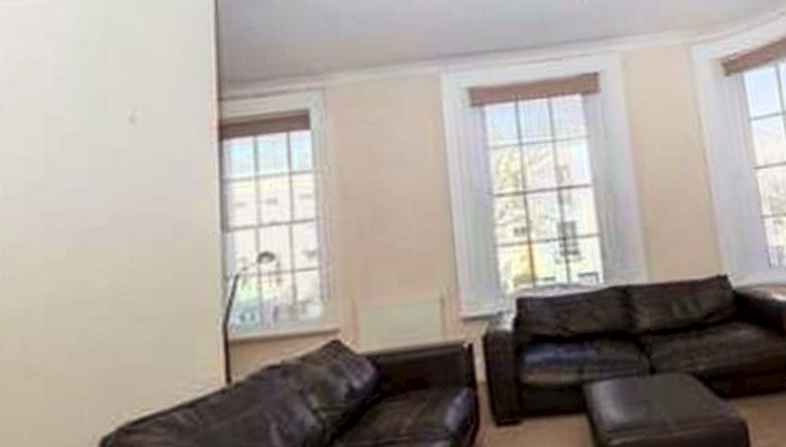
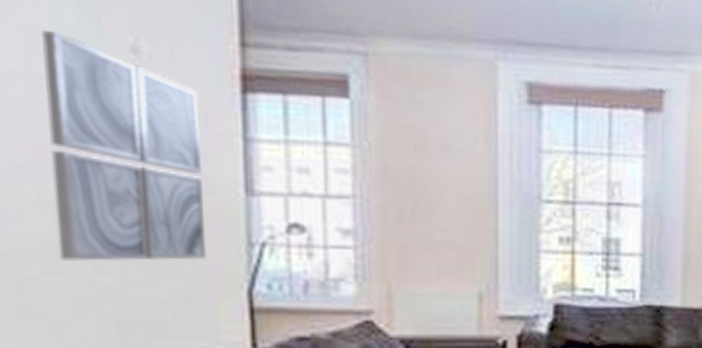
wall art: none [59,116,186,318] -> present [40,30,206,261]

